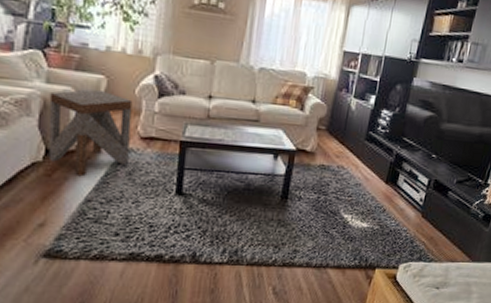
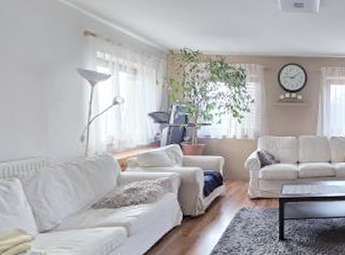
side table: present [48,90,133,177] -> none [184,168,243,234]

